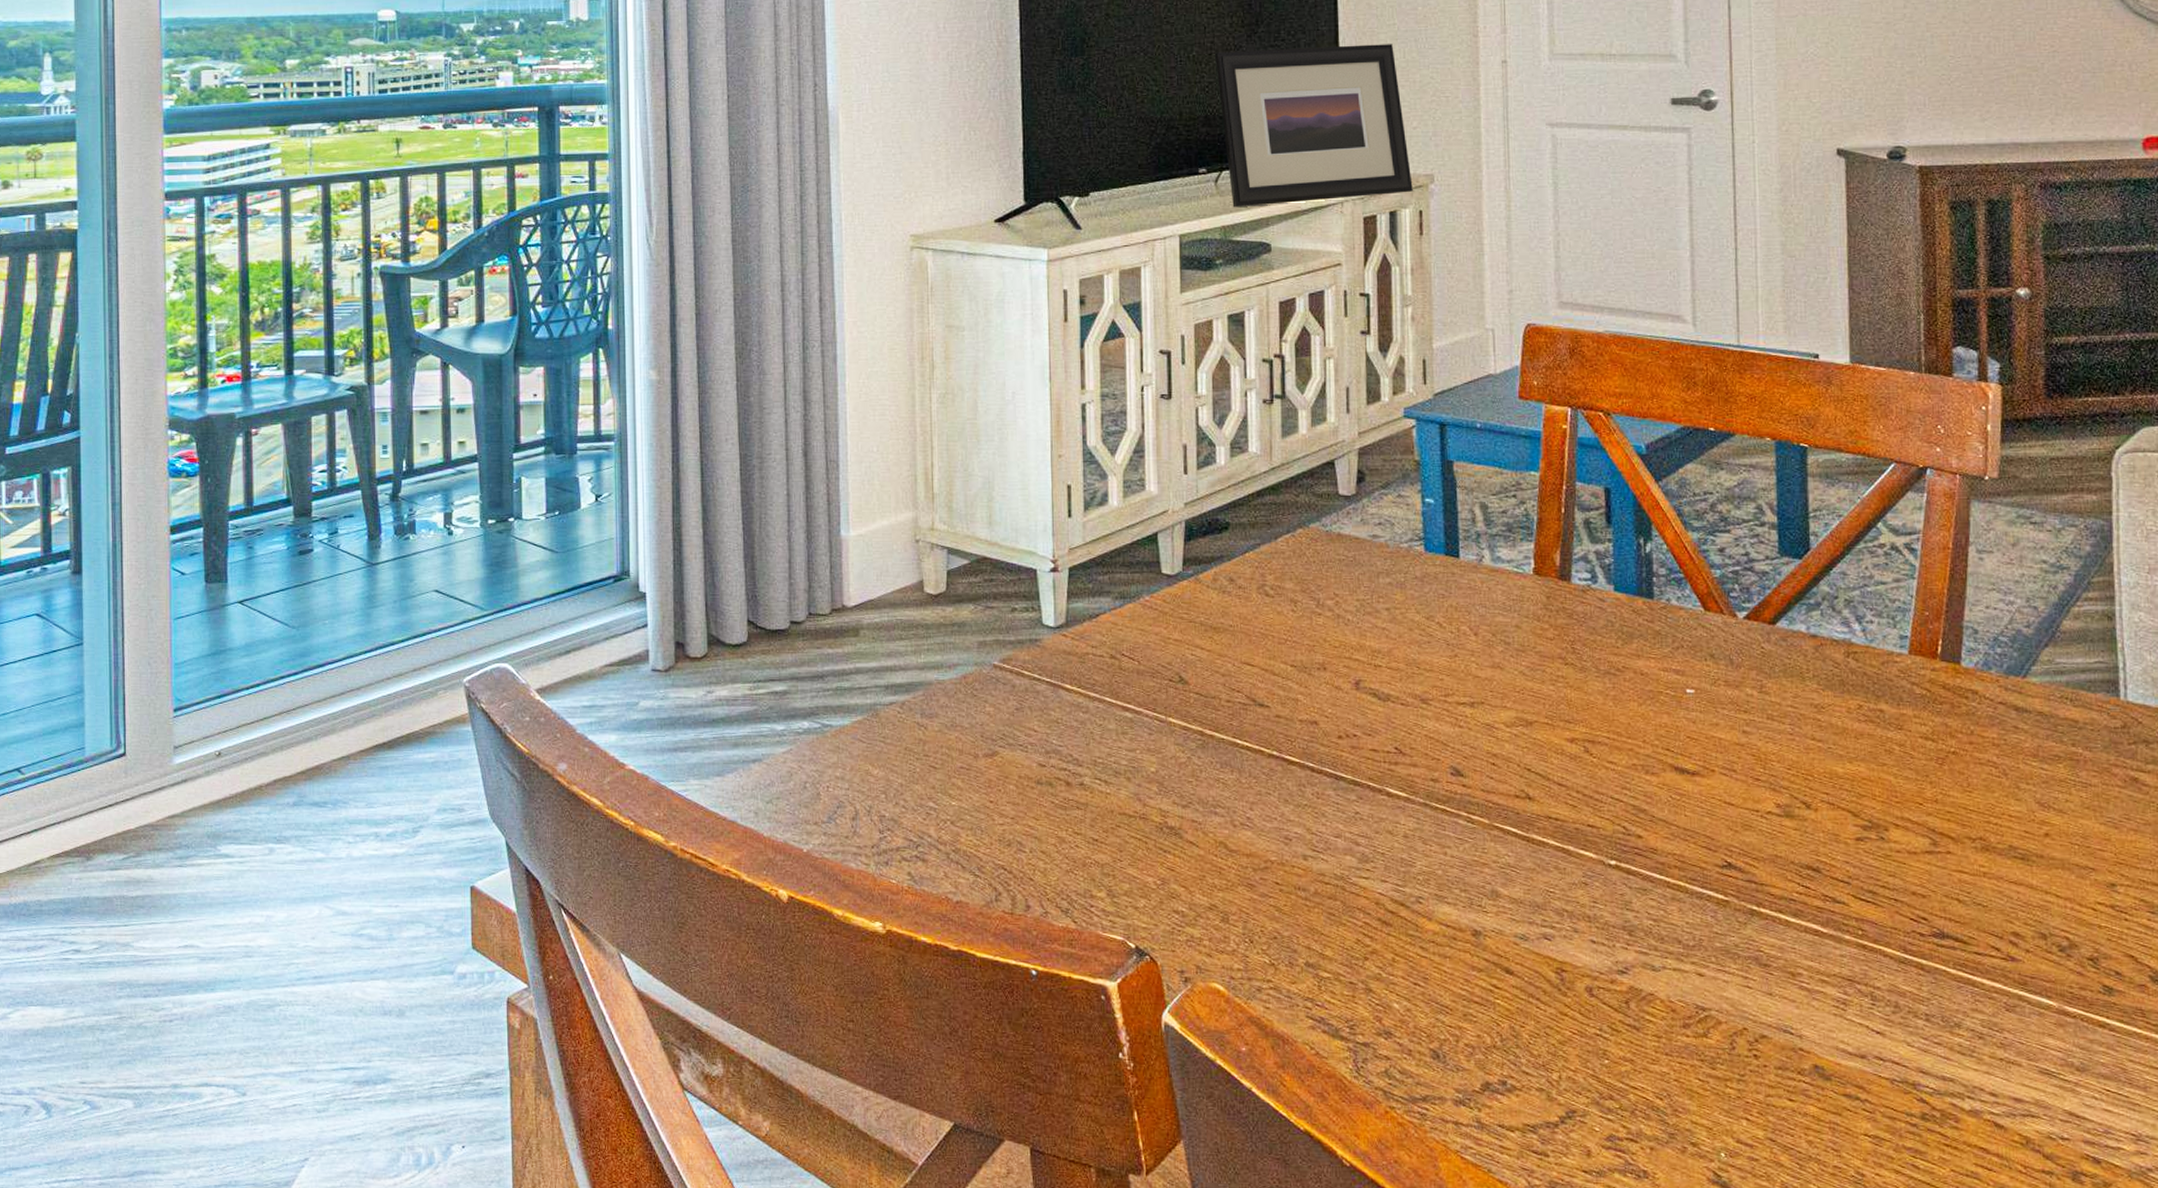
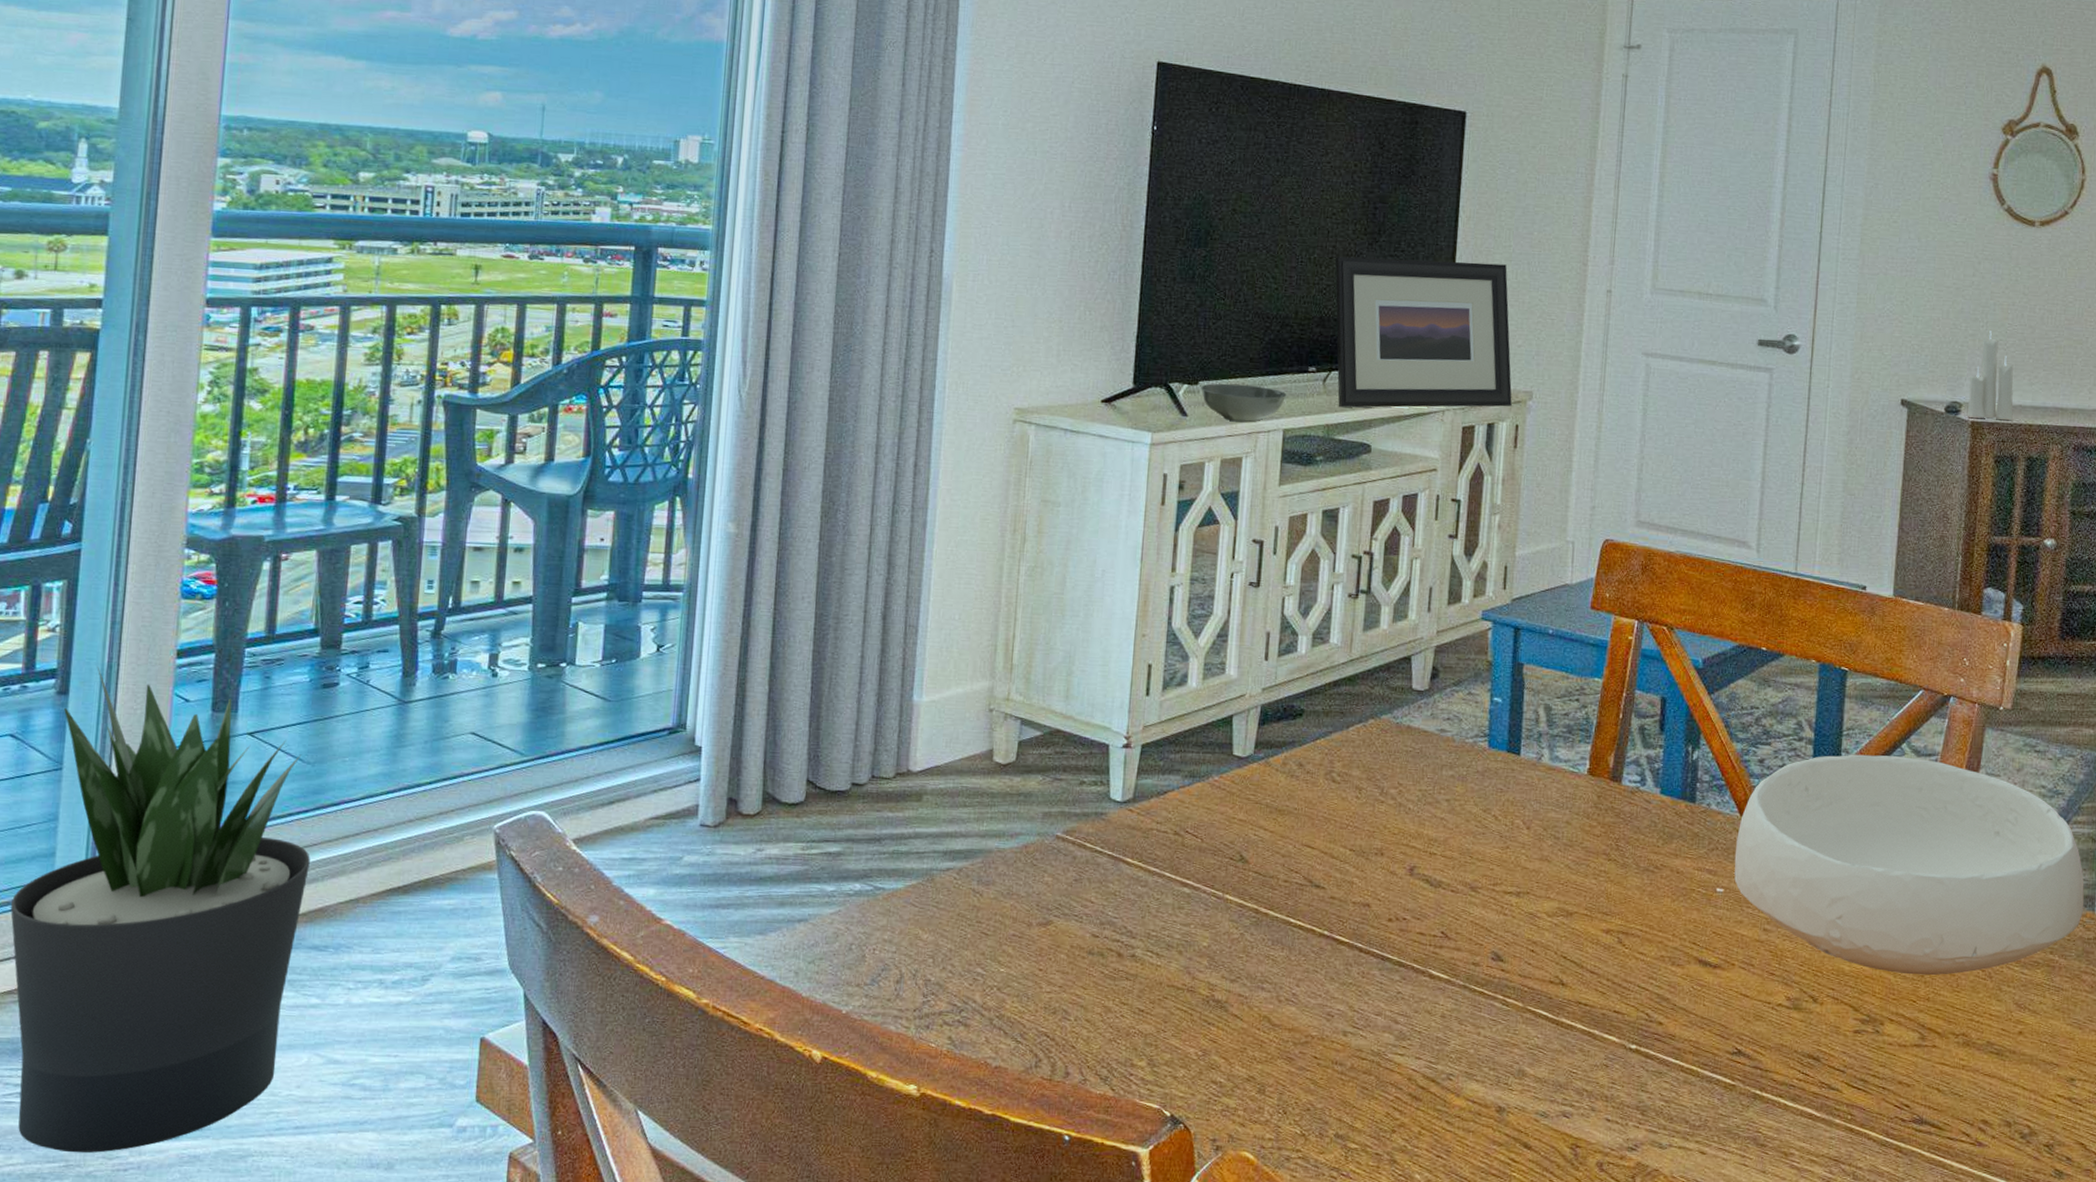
planter: none [51,545,303,1006] -> present [10,666,310,1153]
bowl: none [1092,192,1179,231] -> present [1201,383,1287,423]
bowl: none [1702,537,2107,775] -> present [1734,754,2084,976]
candle: none [1912,65,1966,163] -> present [1966,331,2014,421]

